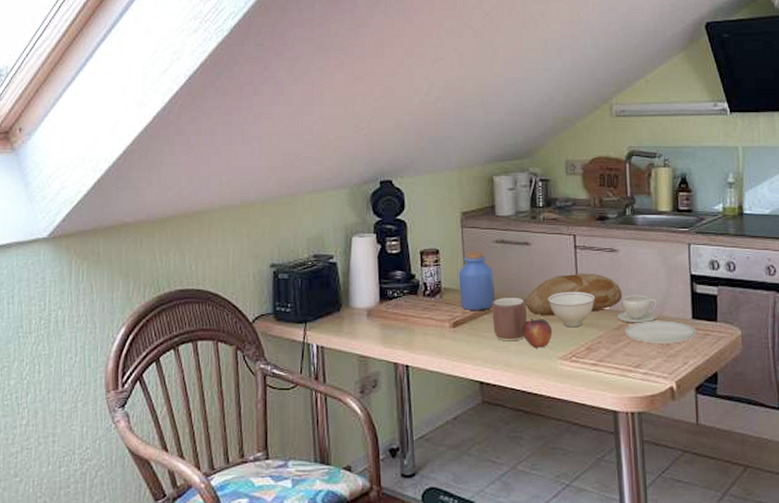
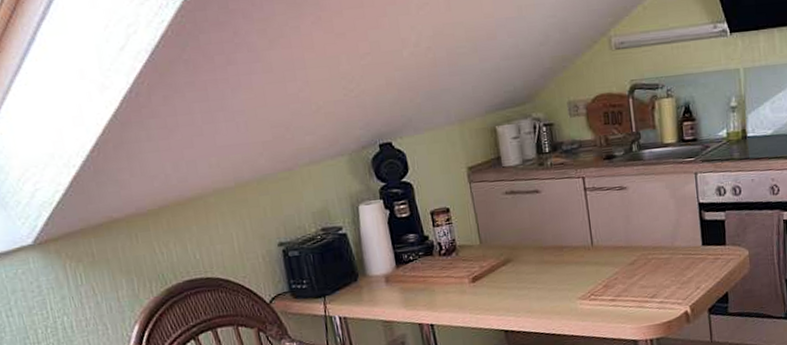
jar: present [458,251,496,311] -> none [471,204,512,265]
mug: present [492,297,527,342] -> none [508,245,544,290]
fruit: present [522,317,553,348] -> none [540,263,570,292]
bread: present [525,273,623,315] -> none [540,213,635,260]
bowl: present [548,291,595,328] -> none [562,232,609,269]
teacup: present [617,294,657,323] -> none [630,228,669,257]
plate: present [624,320,697,344] -> none [638,250,708,274]

